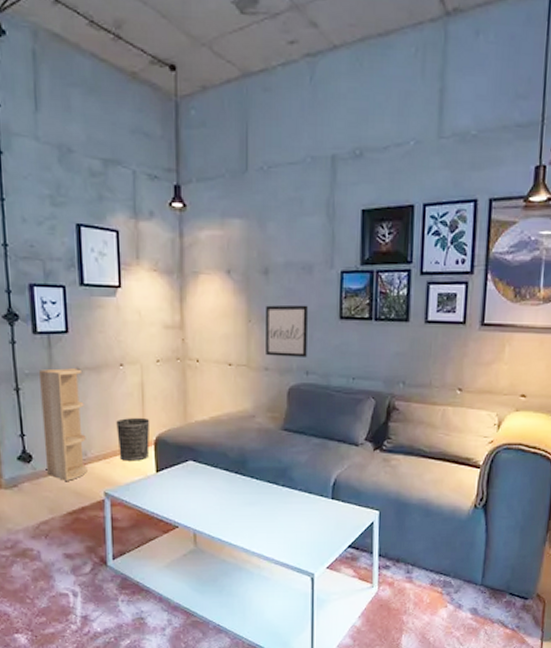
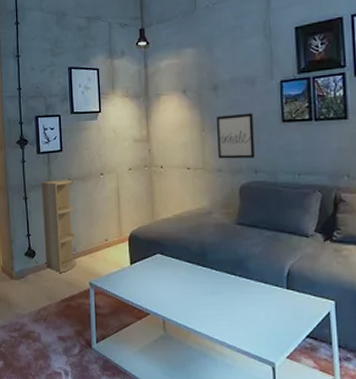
wastebasket: present [116,417,150,461] -> none [98,217,125,255]

